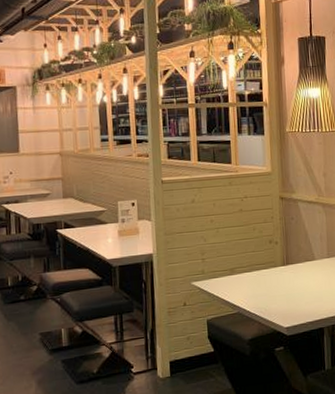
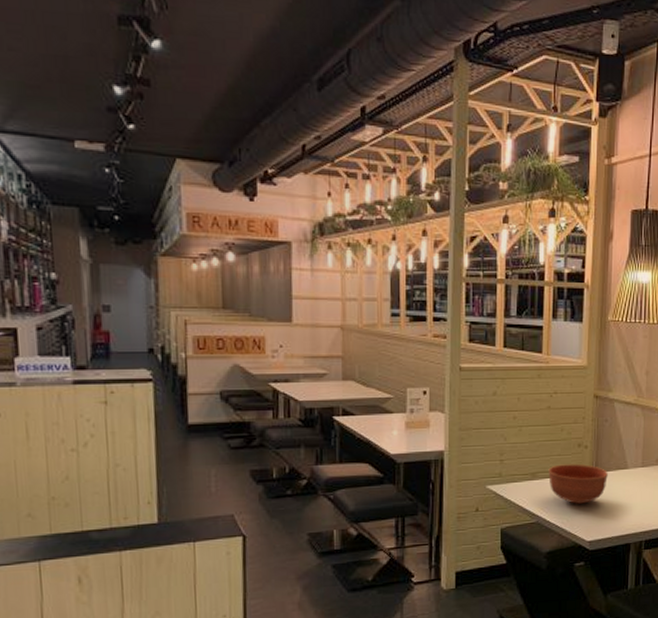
bowl: none [245,258,298,295] -> present [548,464,608,504]

